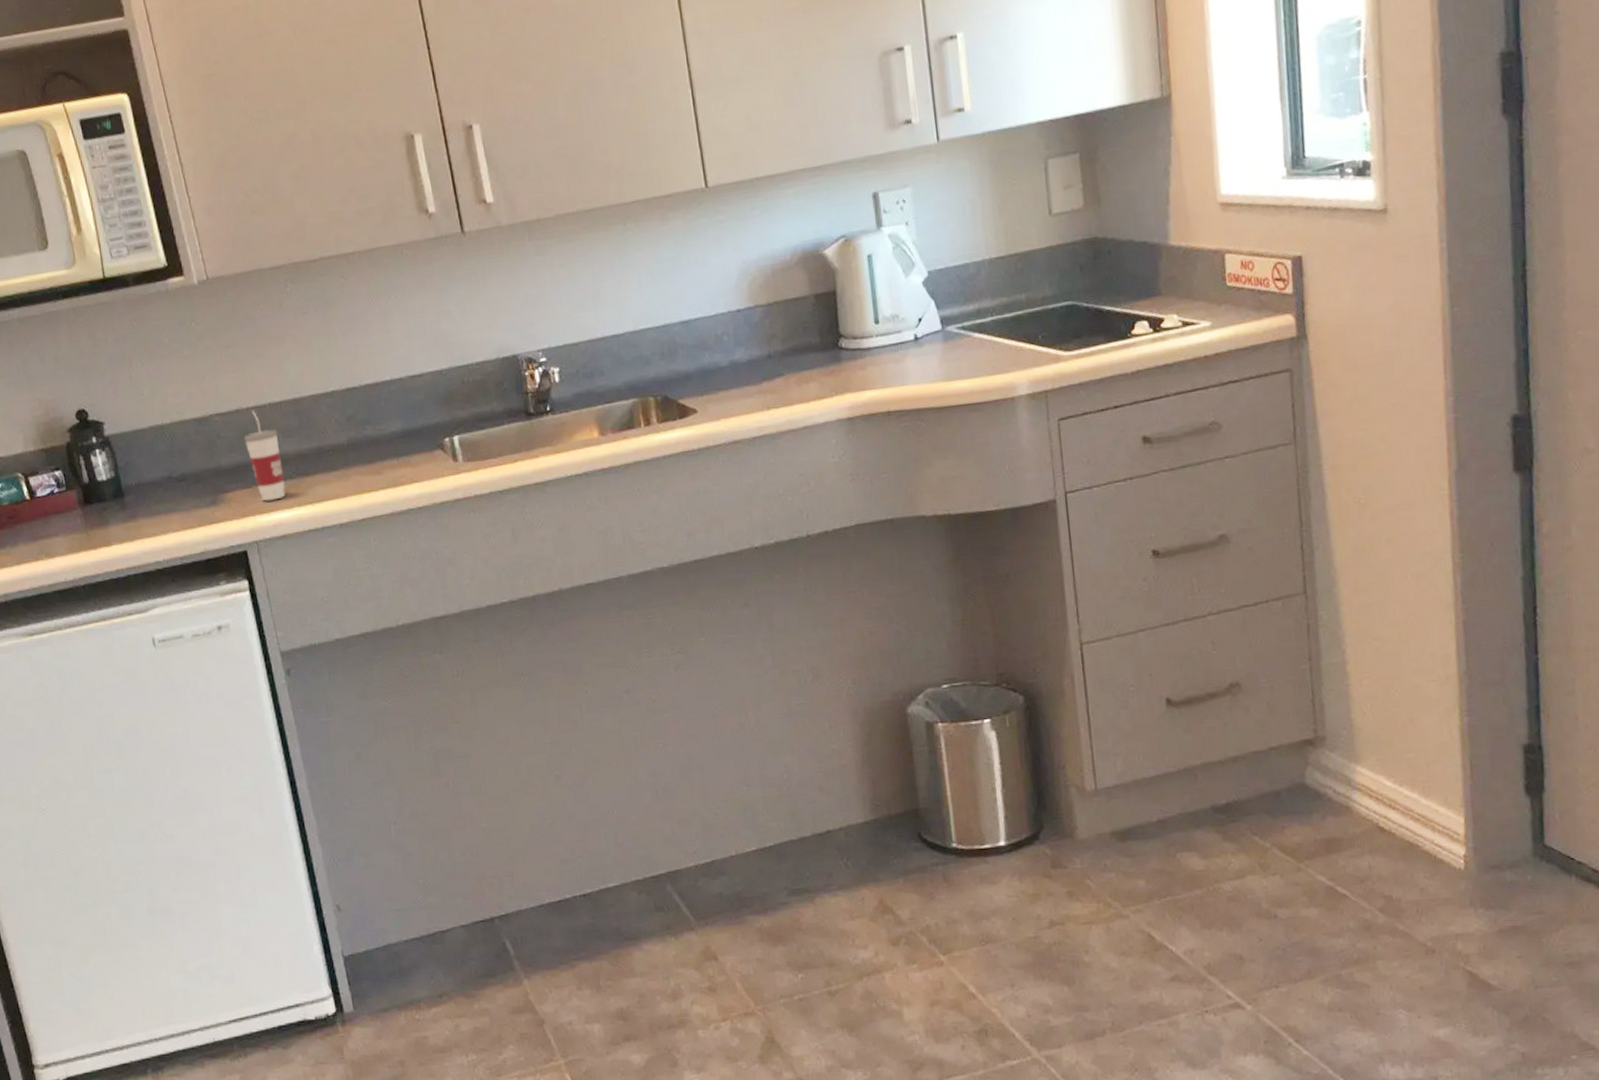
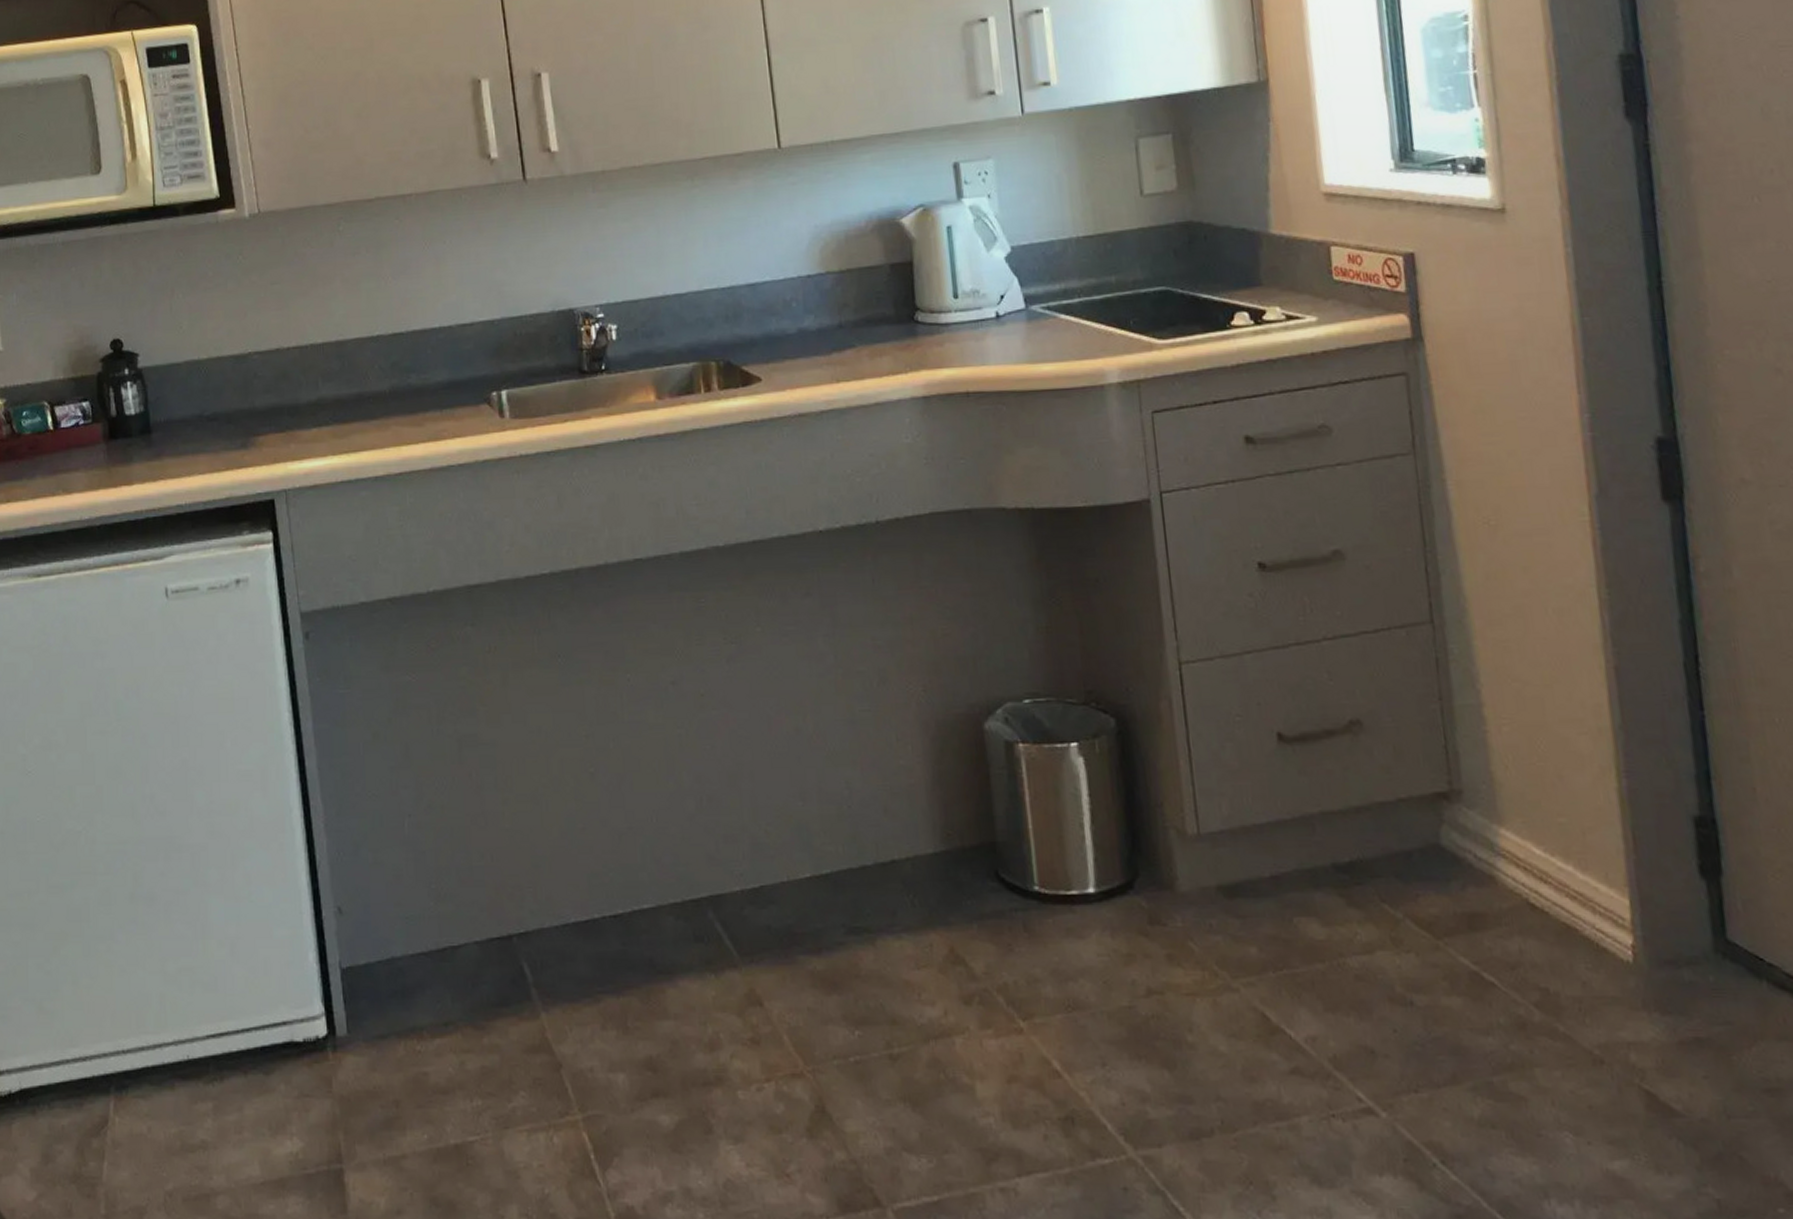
cup: present [243,410,286,502] -> none [281,350,320,448]

